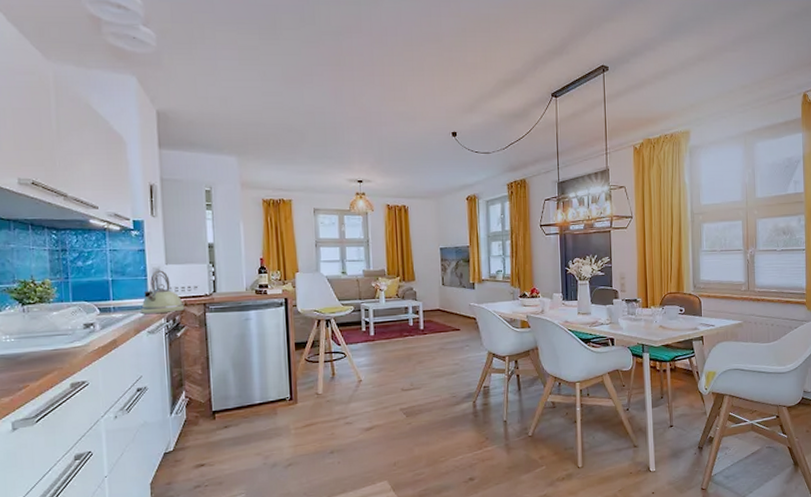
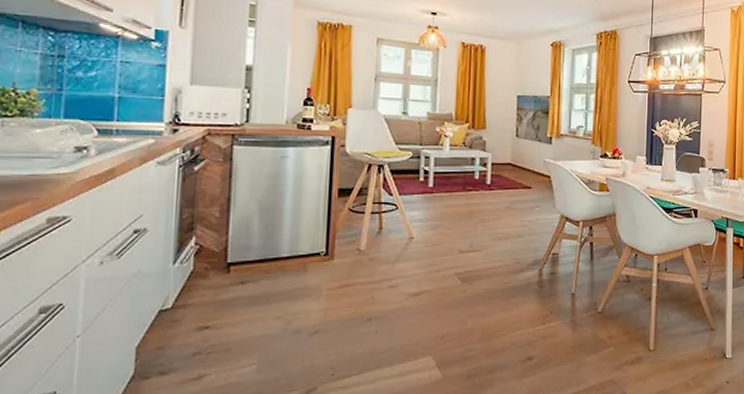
kettle: present [140,270,185,315] -> none [150,90,208,143]

